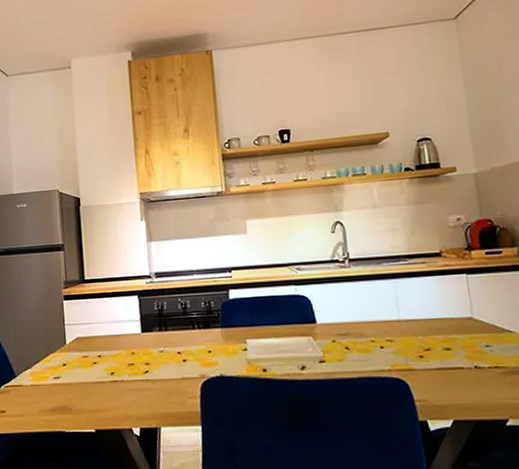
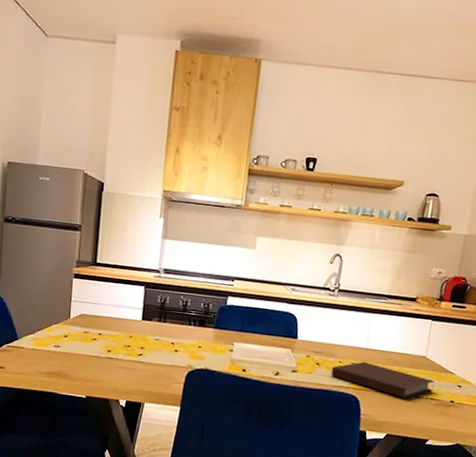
notebook: none [364,336,494,372] -> present [331,361,435,399]

